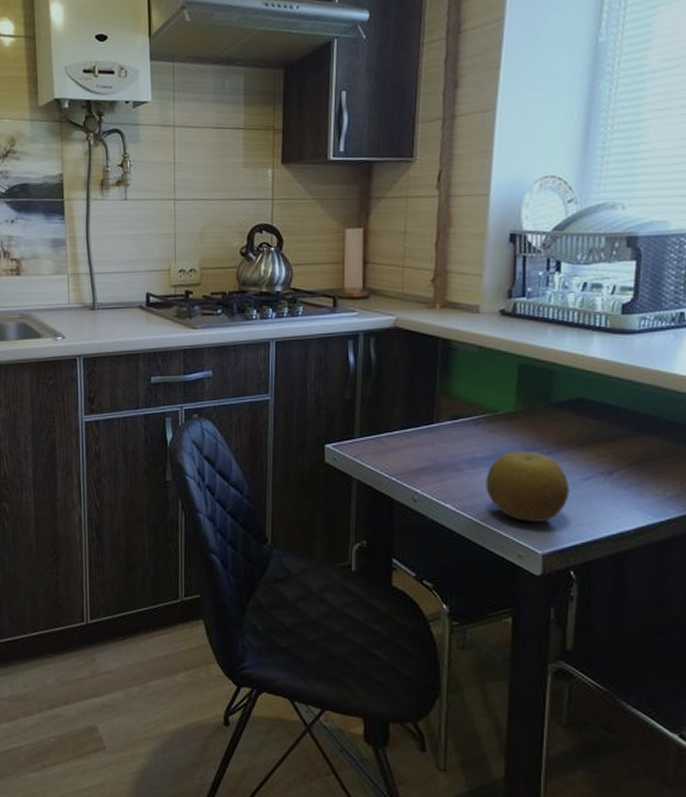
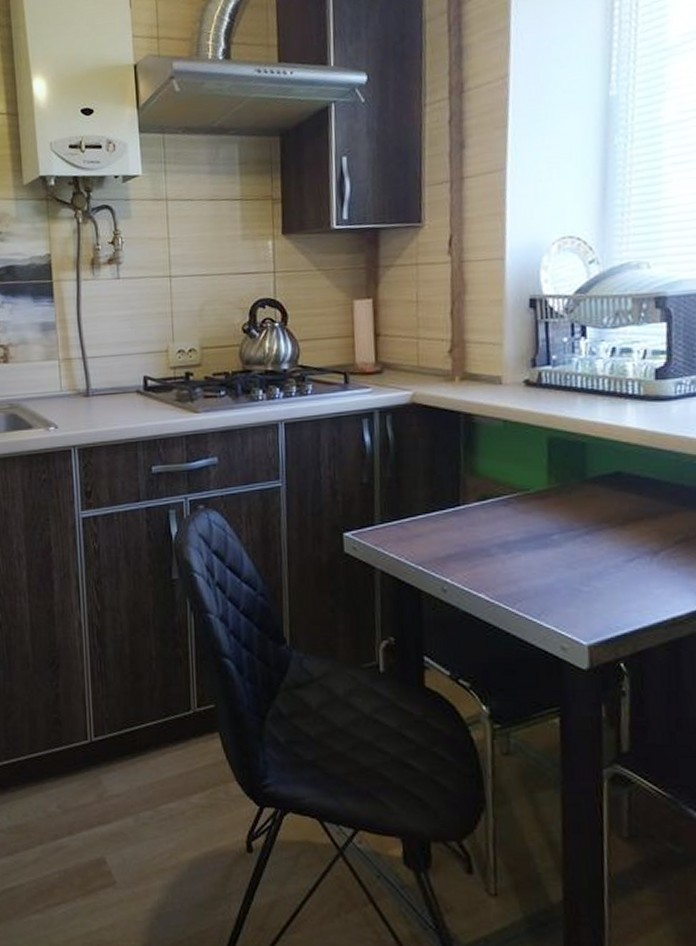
fruit: present [485,451,569,522] -> none [520,532,613,610]

